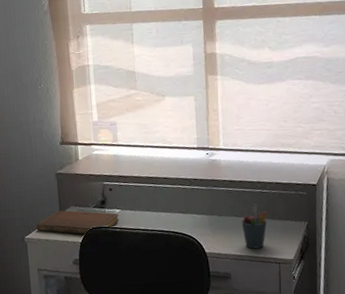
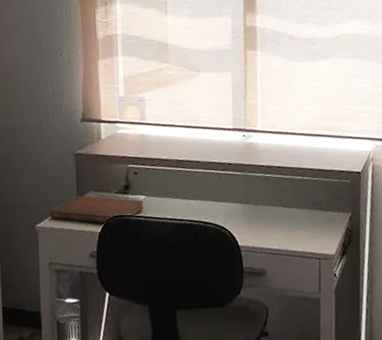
pen holder: present [241,204,268,249] -> none [279,192,308,243]

